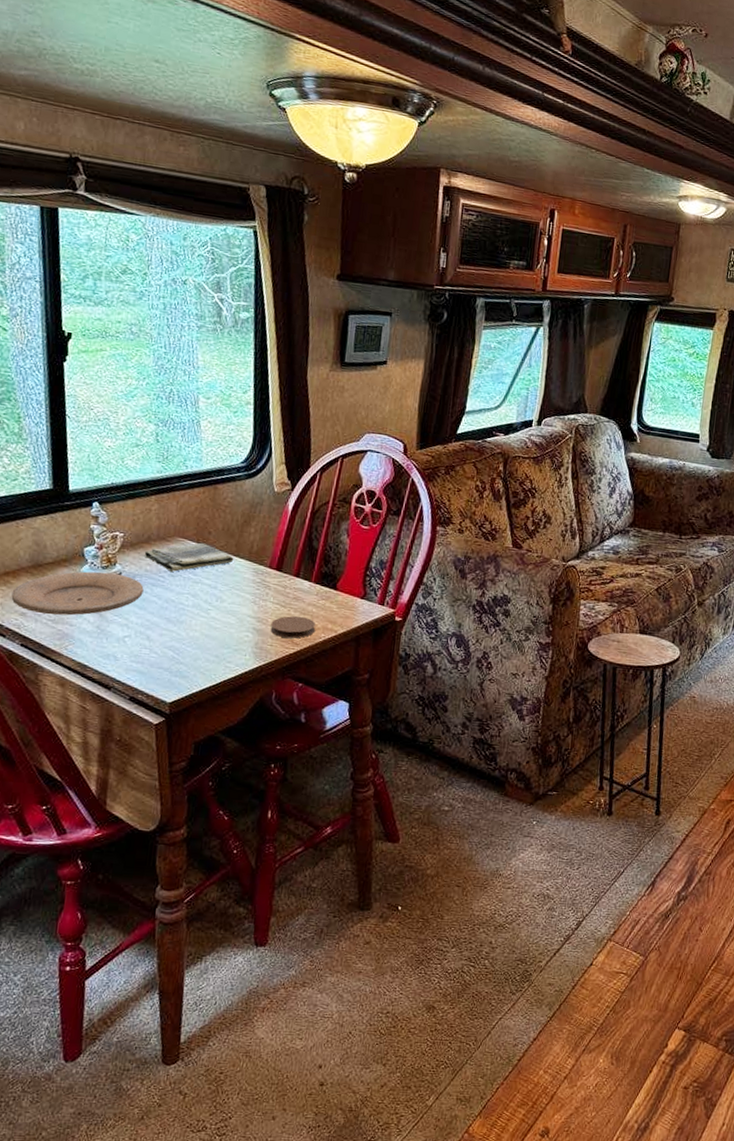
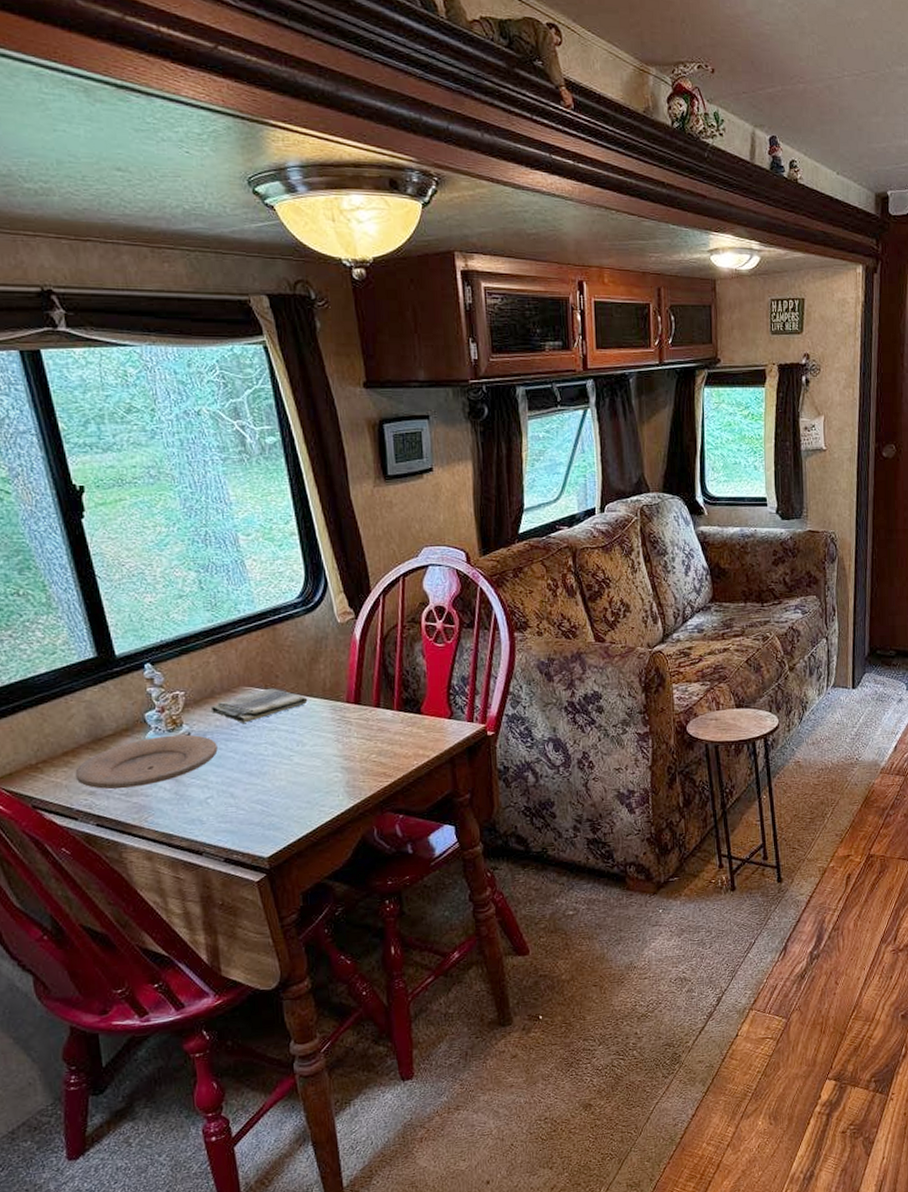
coaster: present [270,616,316,639] -> none [359,747,407,772]

